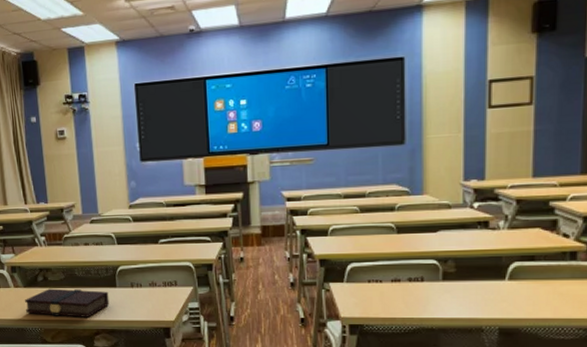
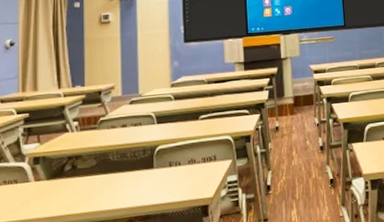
book: present [25,288,110,317] -> none [46,174,145,210]

